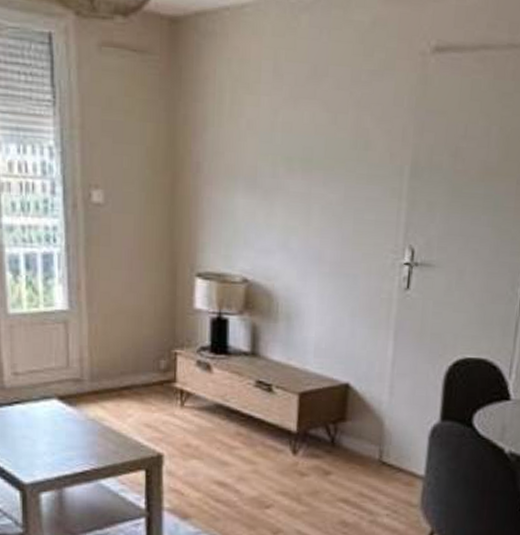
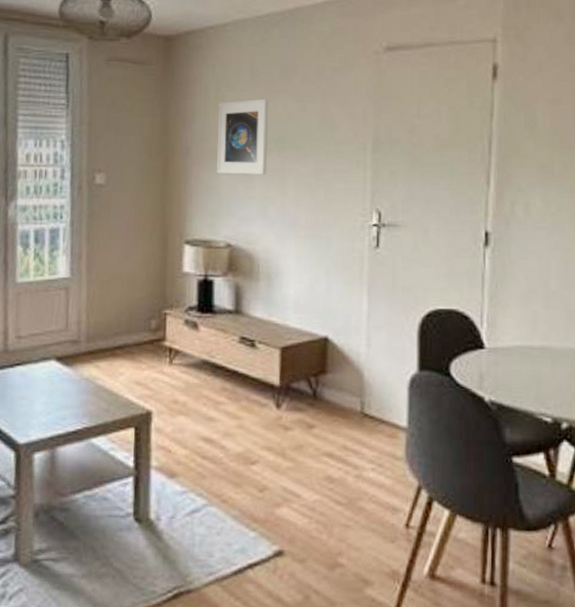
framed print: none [232,105,294,201] -> present [216,98,268,176]

